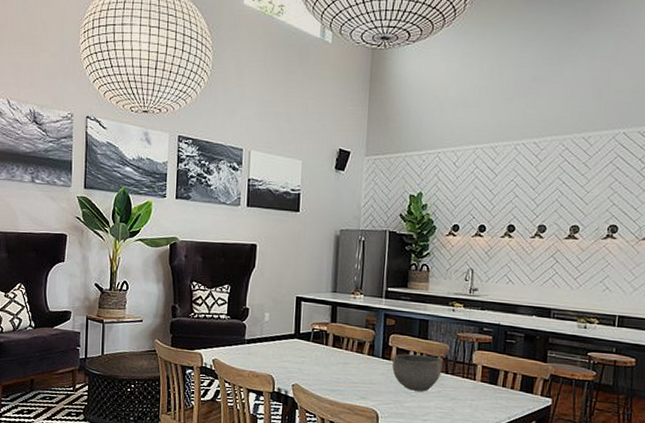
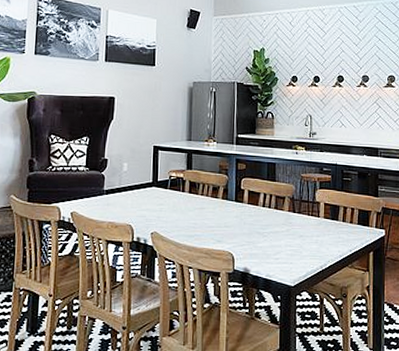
bowl: present [392,353,443,392] -> none [245,196,290,231]

